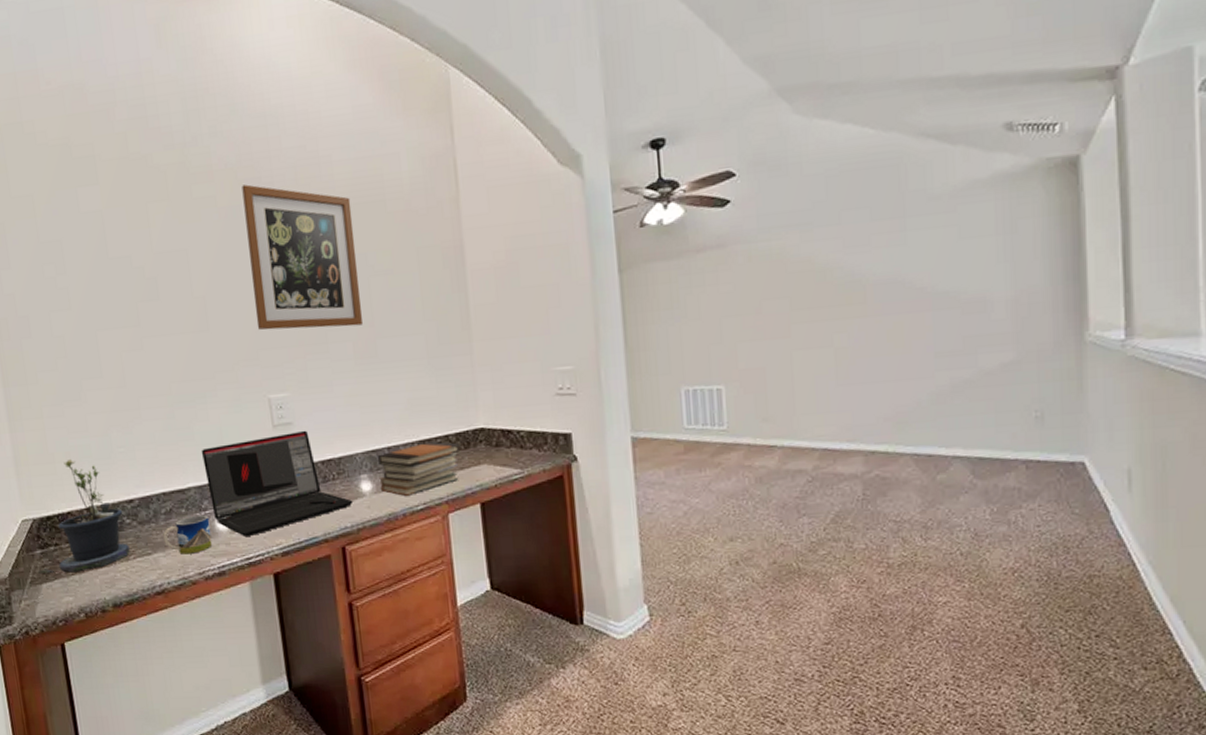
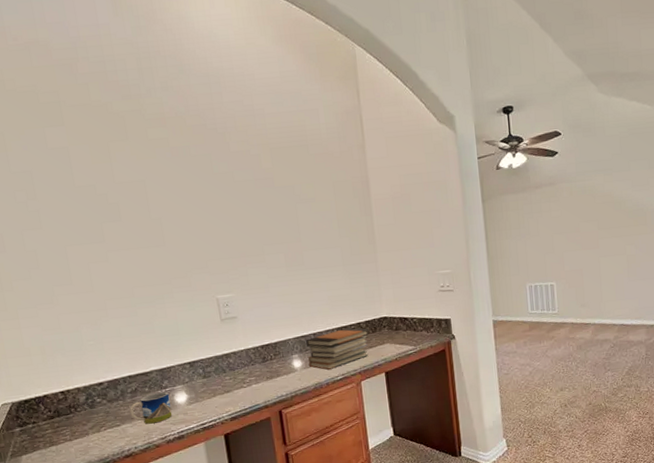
potted plant: present [38,458,131,574] -> none [18,351,102,448]
laptop: present [201,430,354,538] -> none [161,322,287,408]
wall art: present [241,184,363,330] -> none [190,129,292,245]

